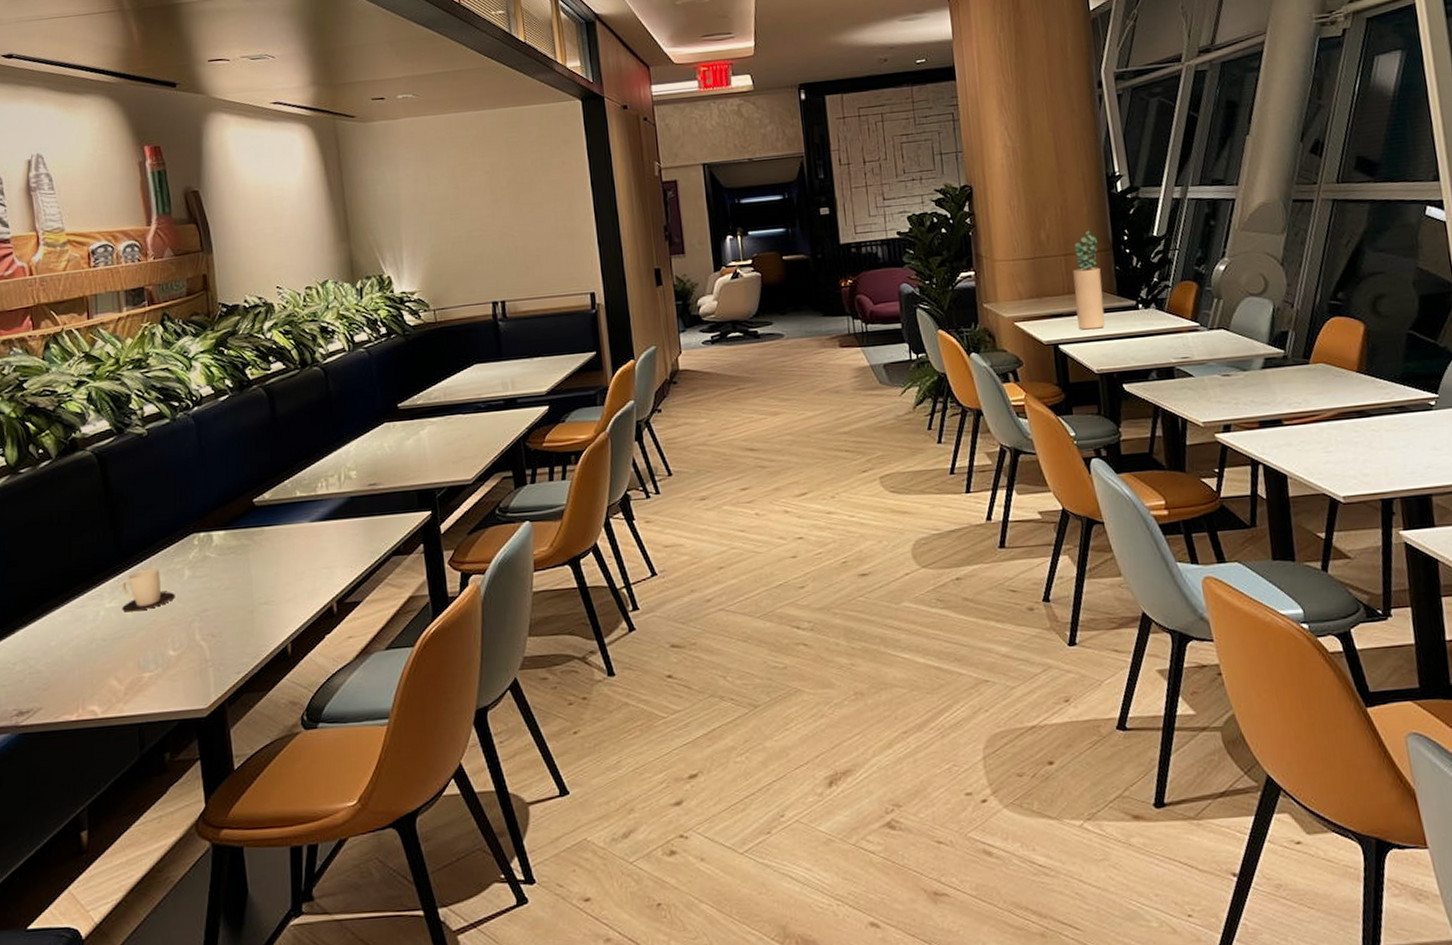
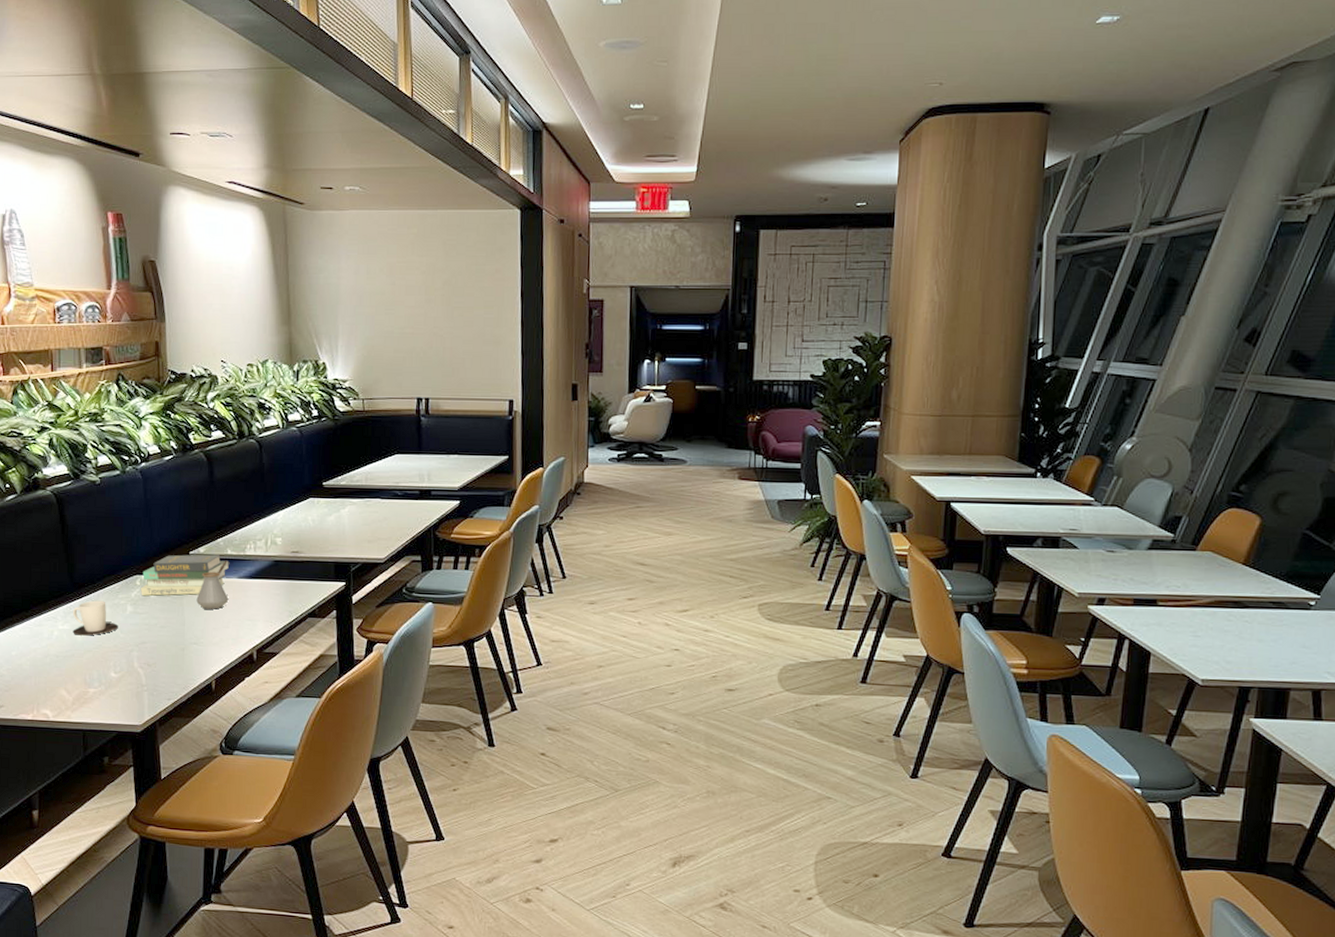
books: none [200,498,299,556] -> present [141,554,229,596]
coffee pot: none [264,503,300,562] -> present [196,560,230,610]
vase: present [1073,226,1105,330] -> none [972,390,1009,492]

